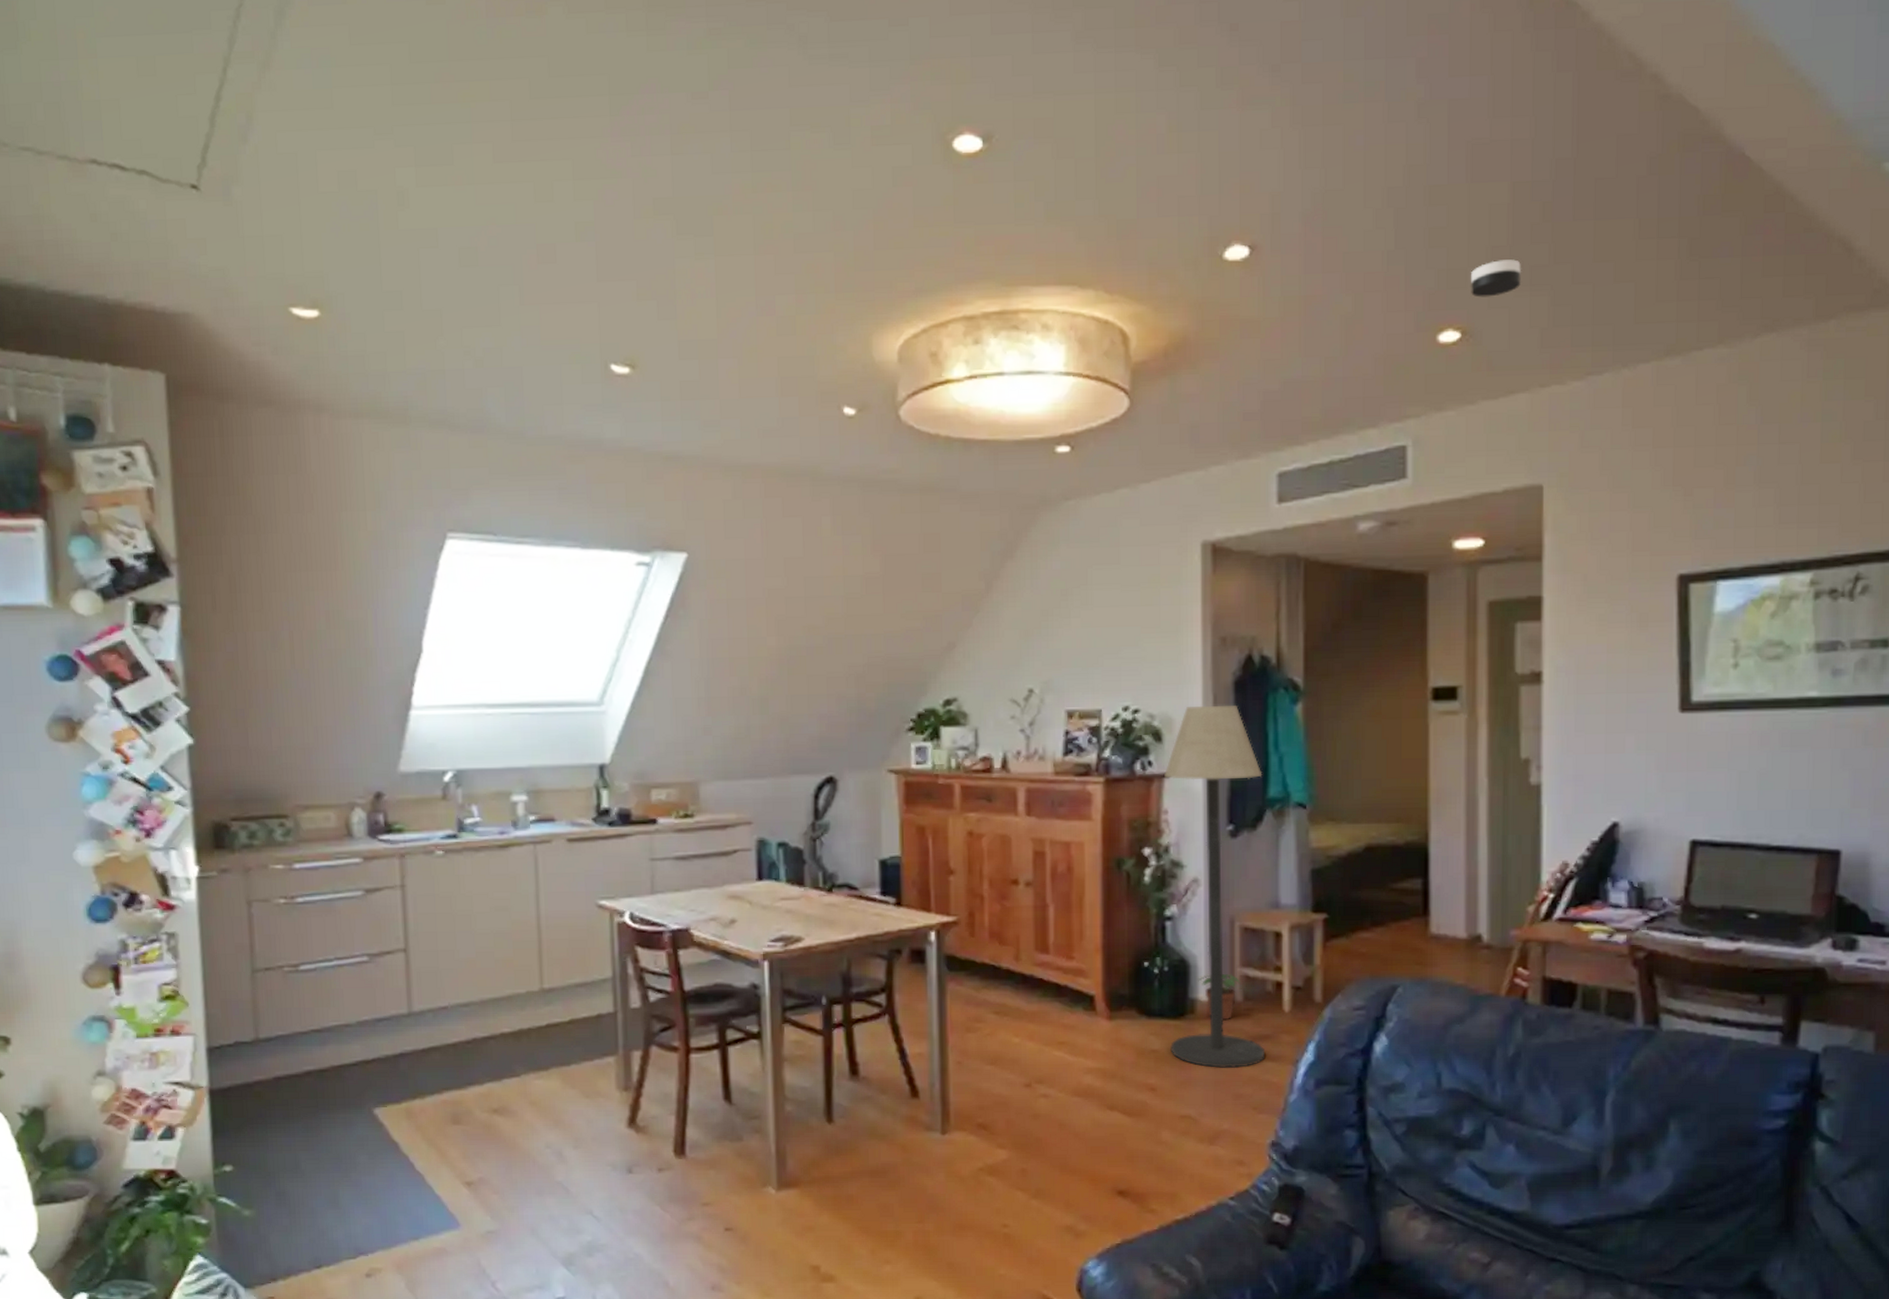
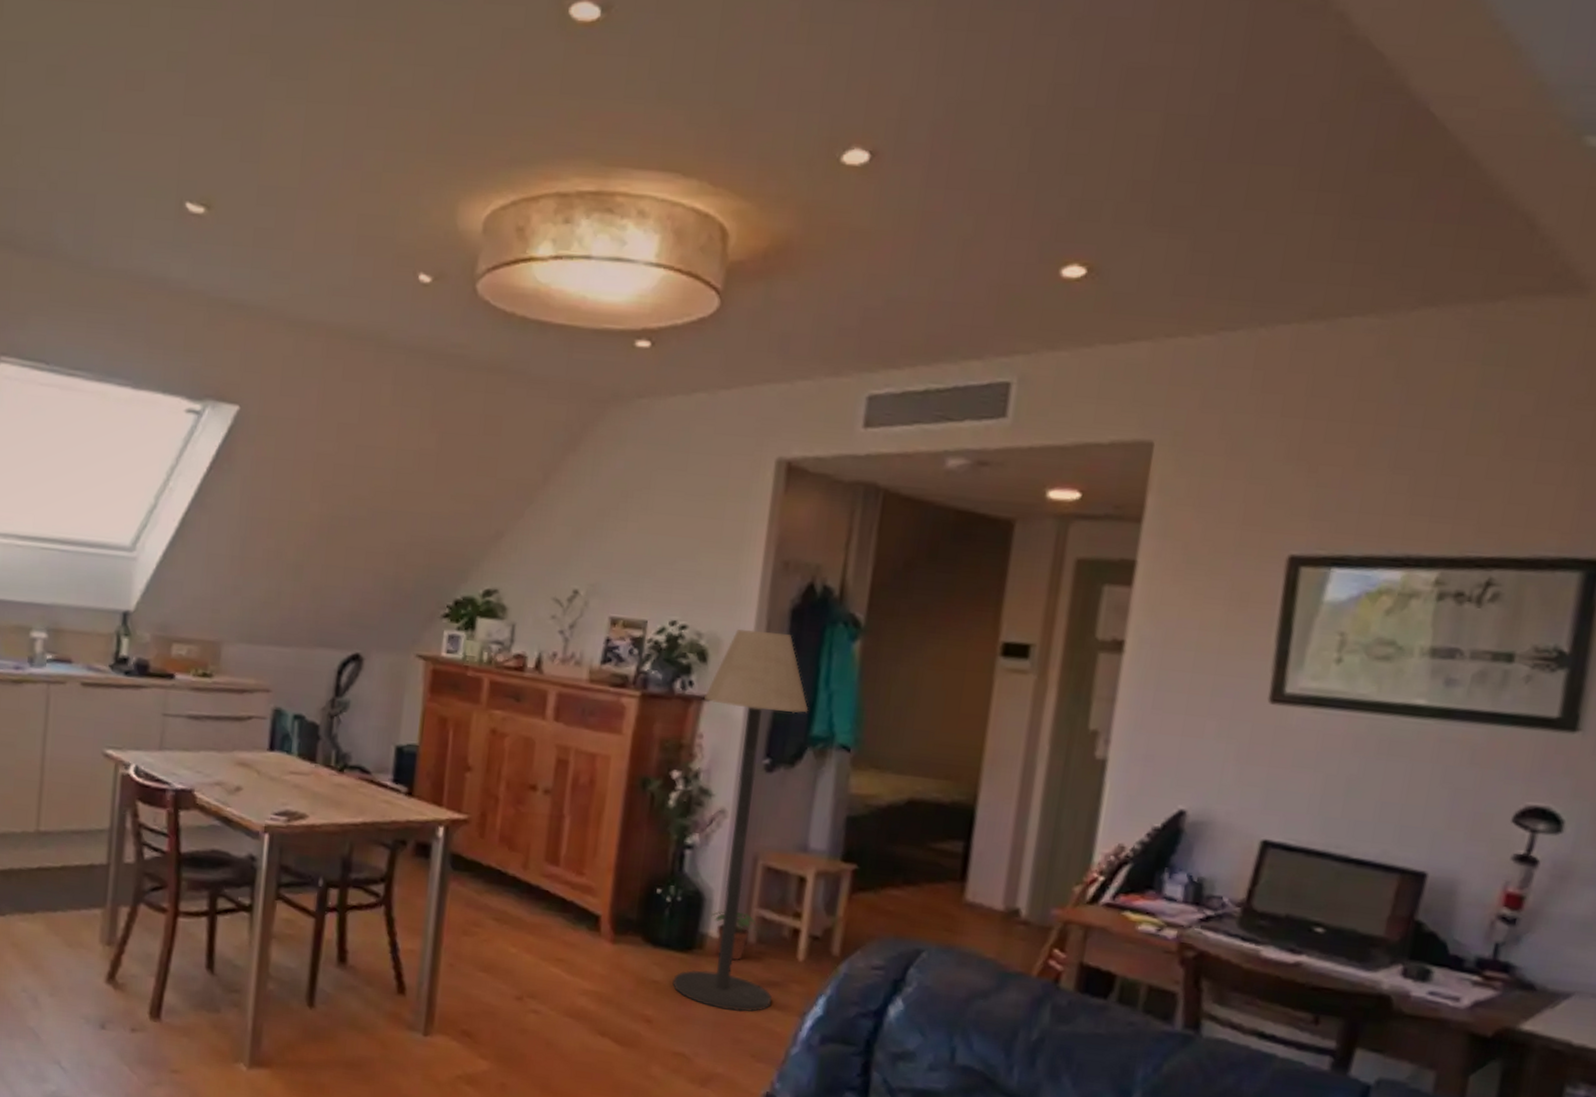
smoke detector: present [1470,259,1522,298] -> none [1103,195,1163,235]

